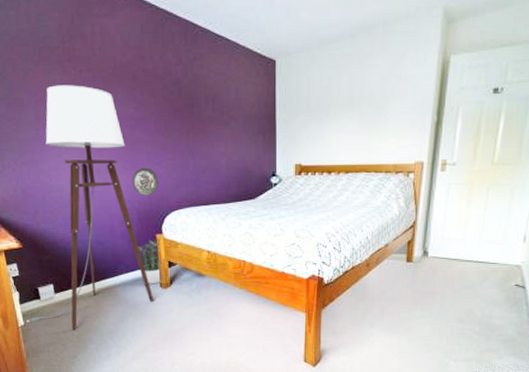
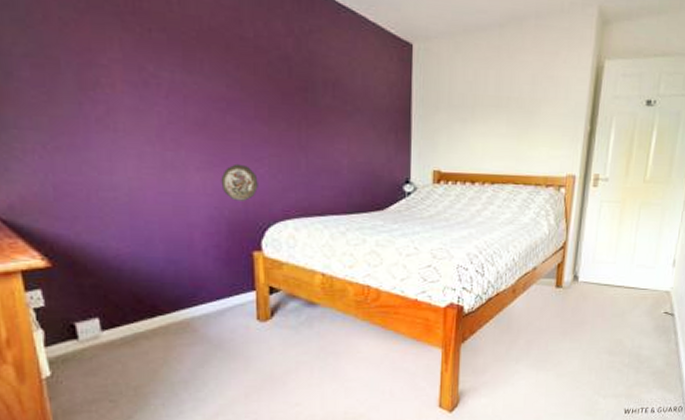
floor lamp: present [26,85,154,330] -> none [54,45,248,381]
potted plant: present [138,240,162,284] -> none [227,258,260,317]

